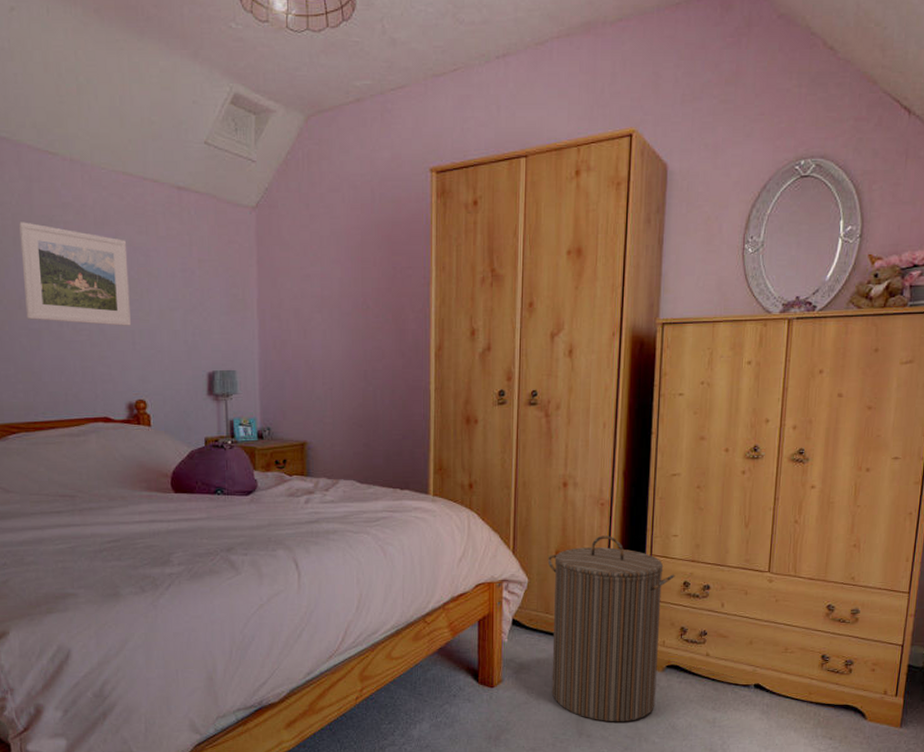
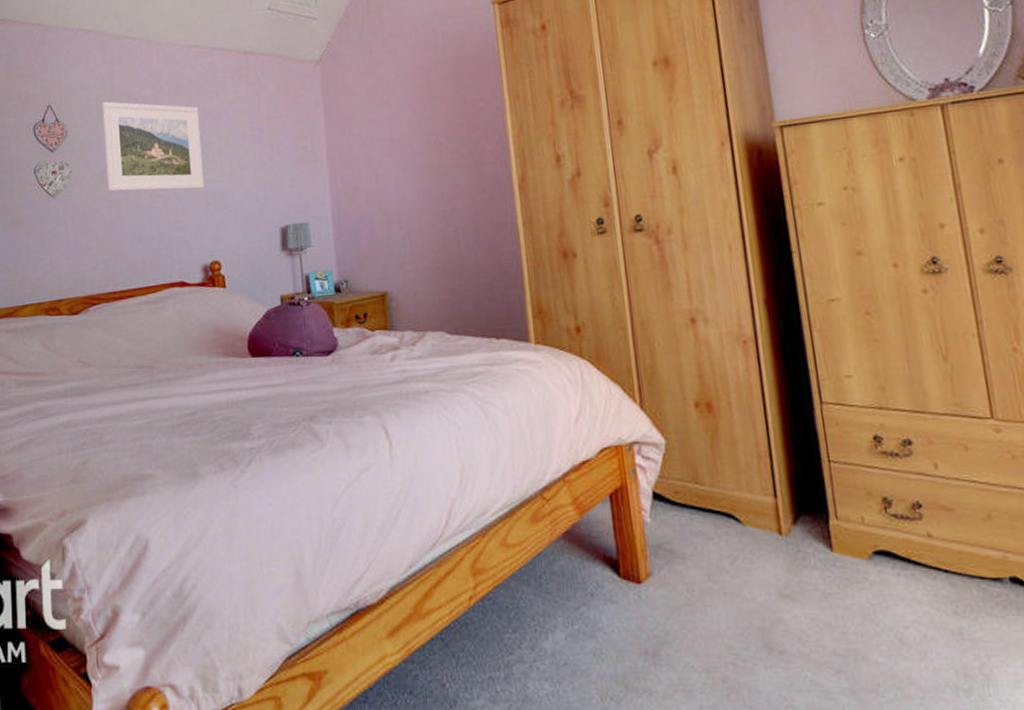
laundry hamper: present [547,535,675,722] -> none [685,380,869,633]

